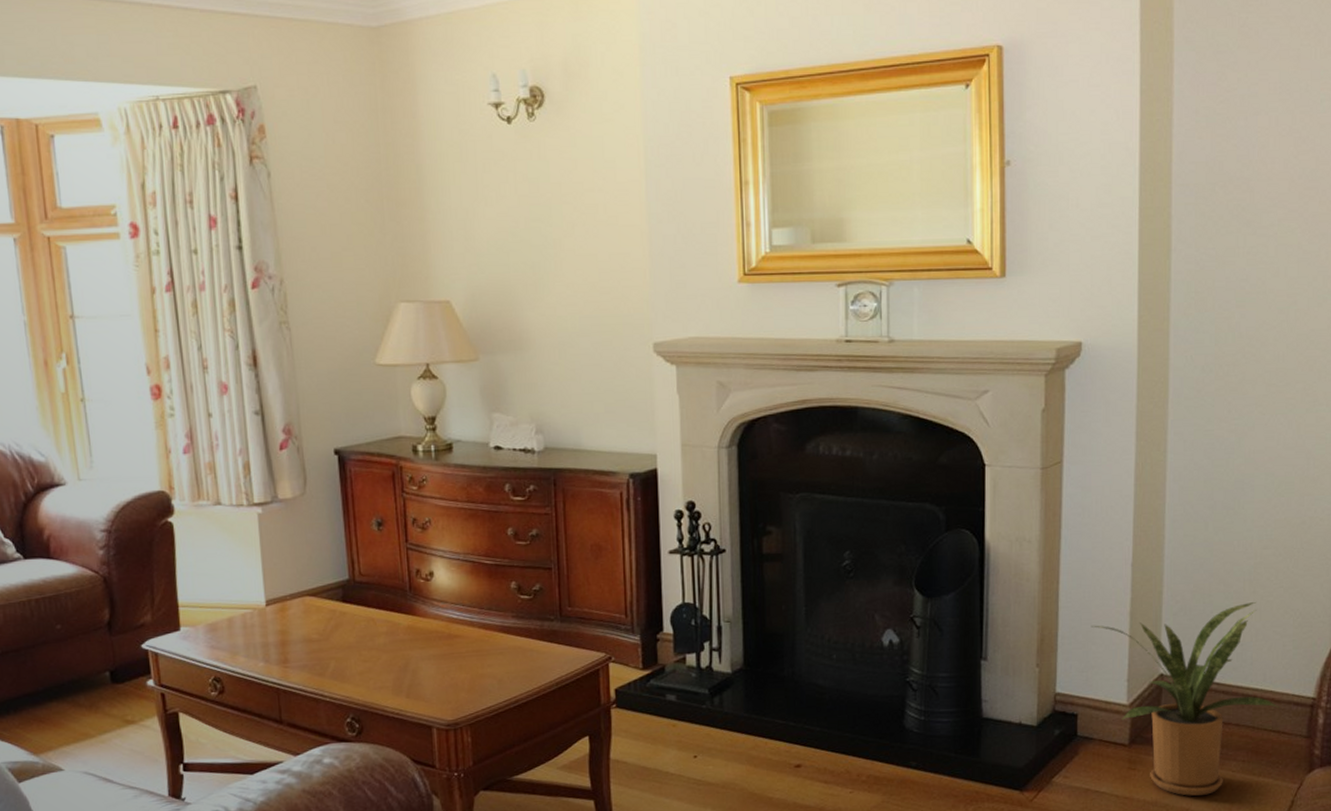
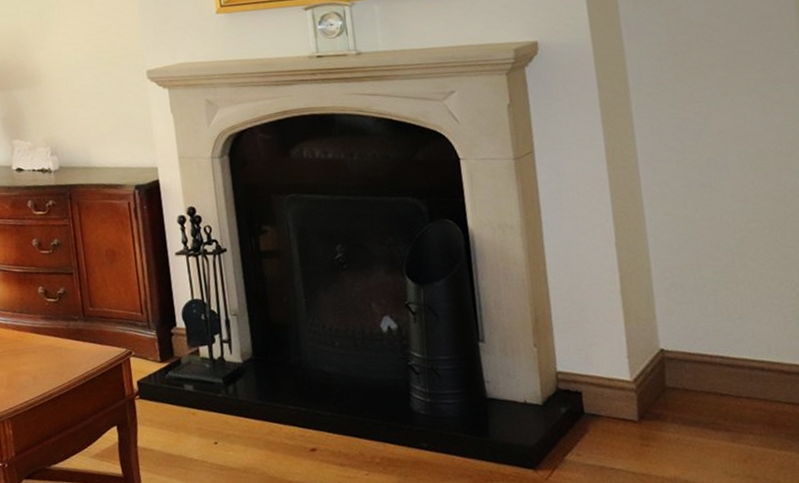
house plant: present [1091,602,1279,796] -> none [583,275,790,472]

